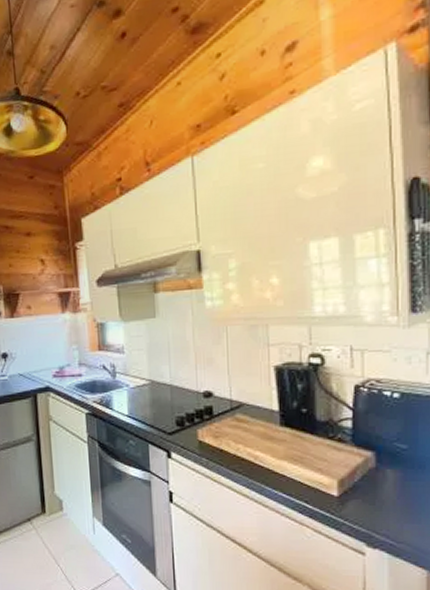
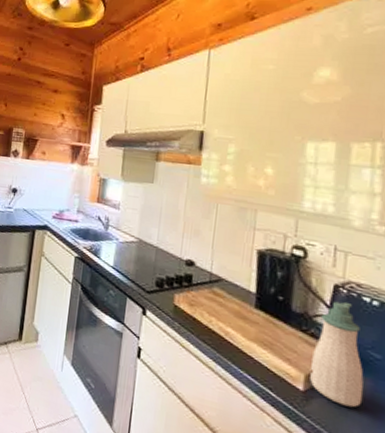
soap bottle: none [342,400,395,501] -> present [310,301,364,408]

